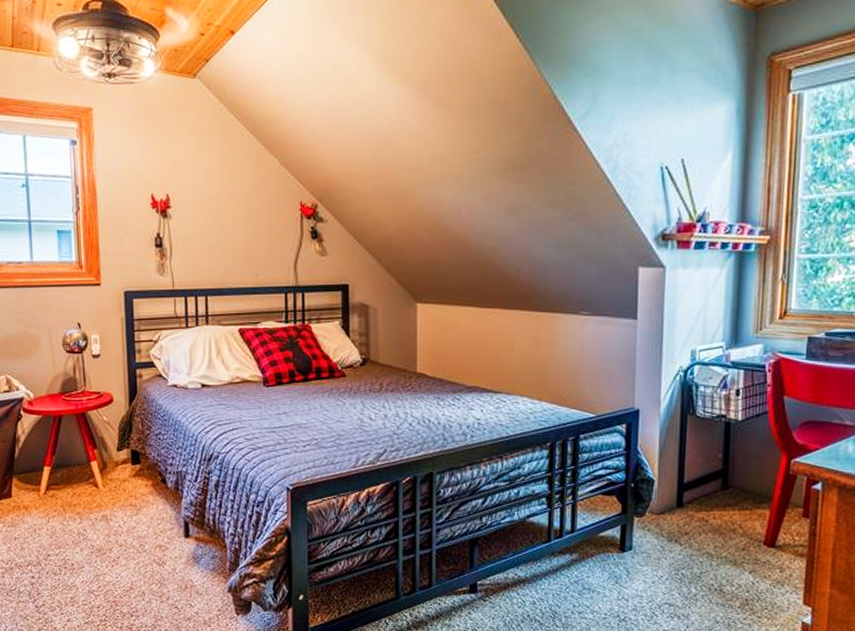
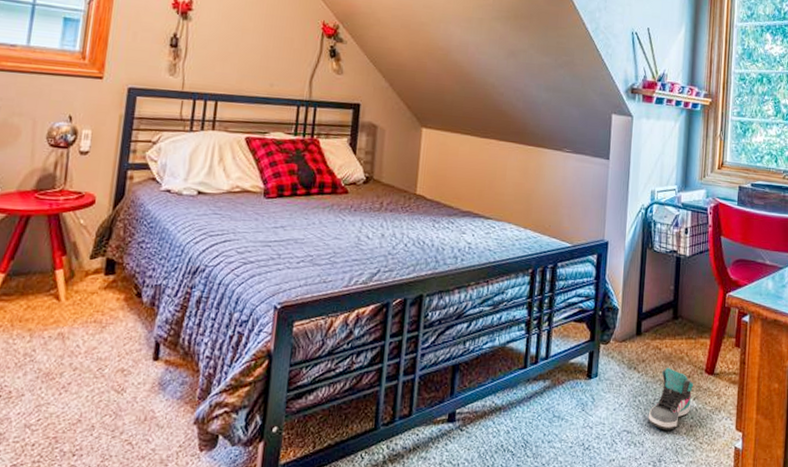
sneaker: none [693,540,750,604] -> present [648,368,694,430]

